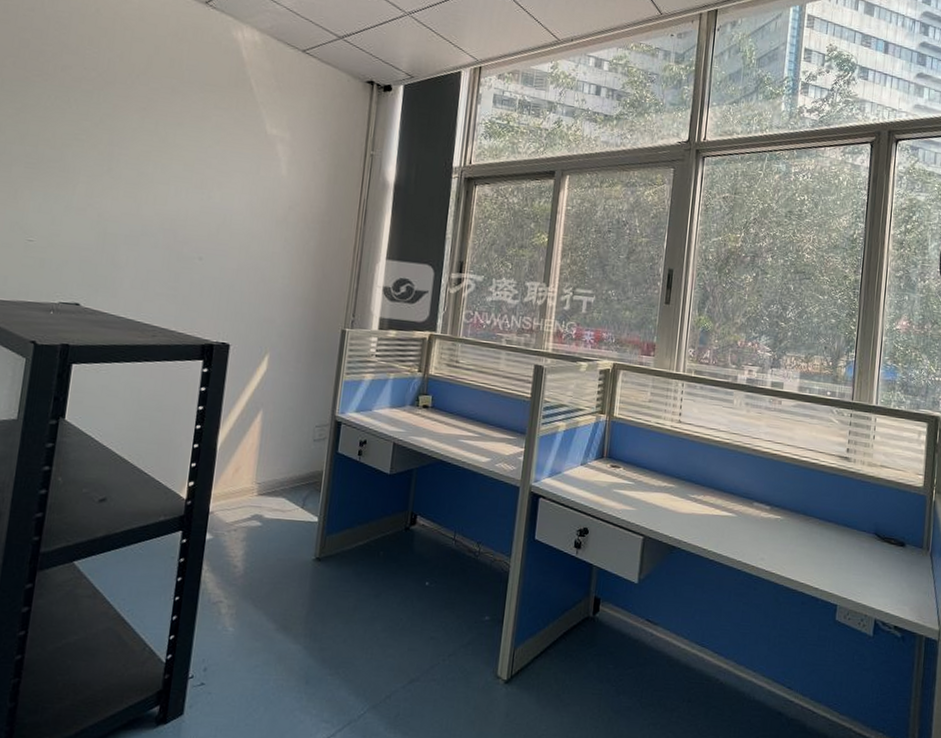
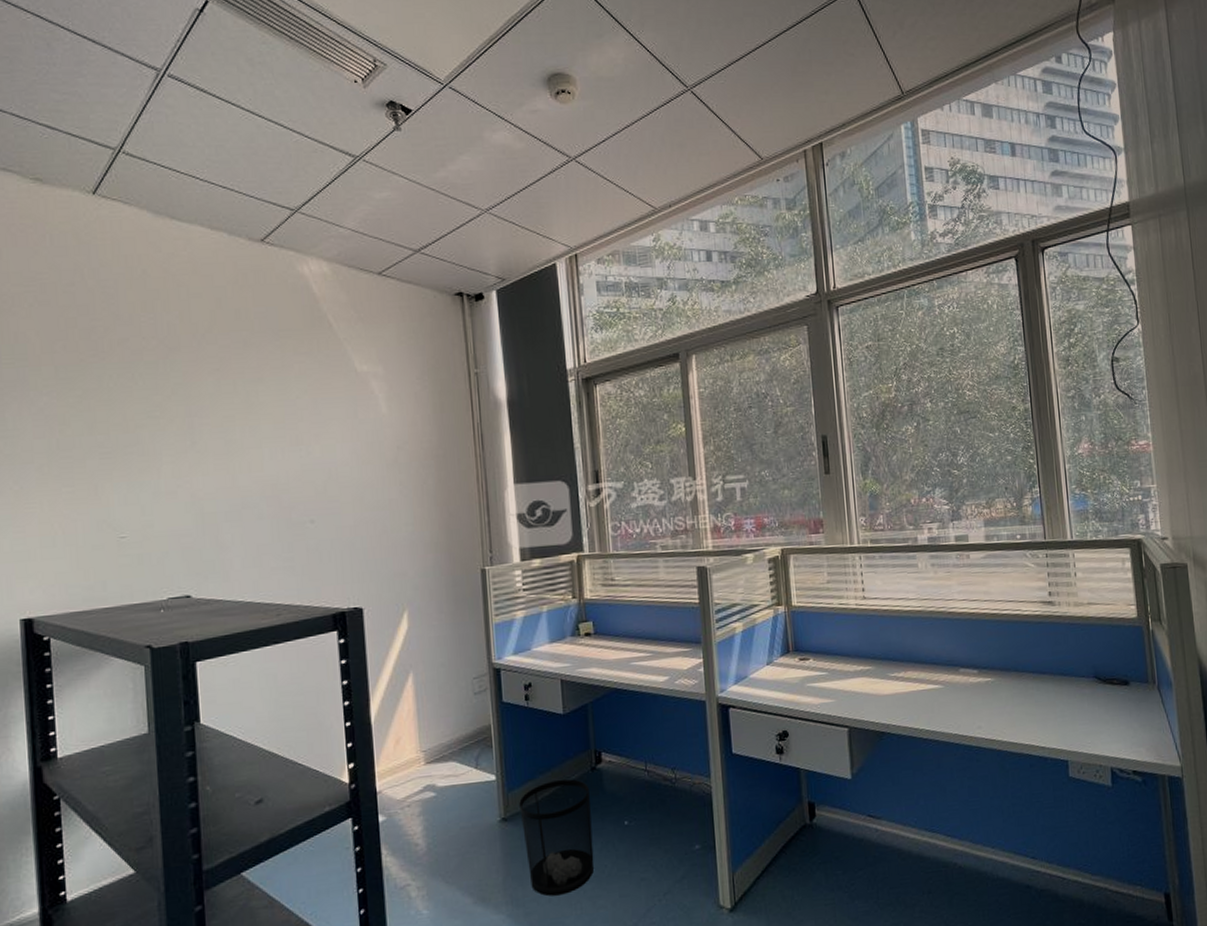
waste bin: none [331,532,400,638] -> present [519,779,594,896]

